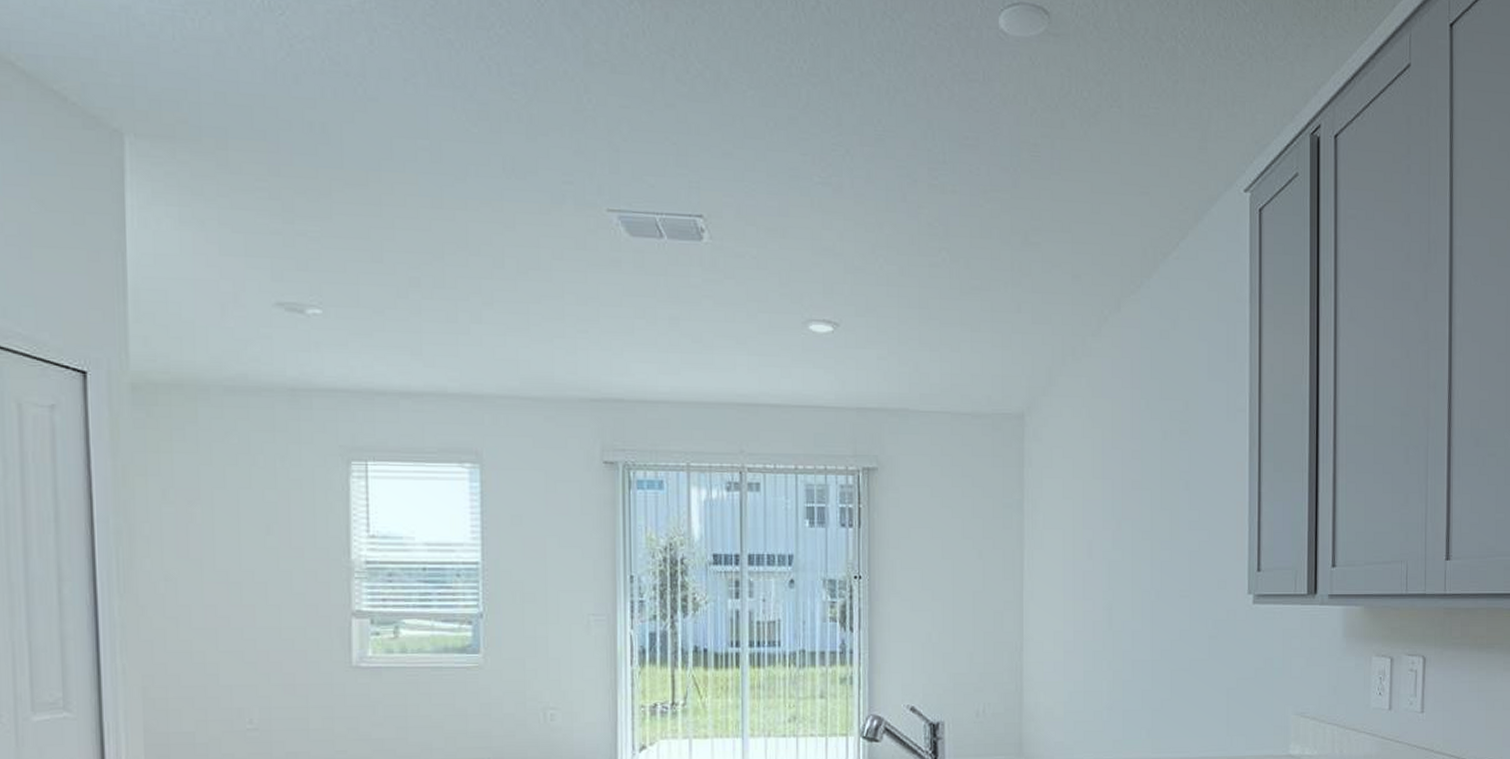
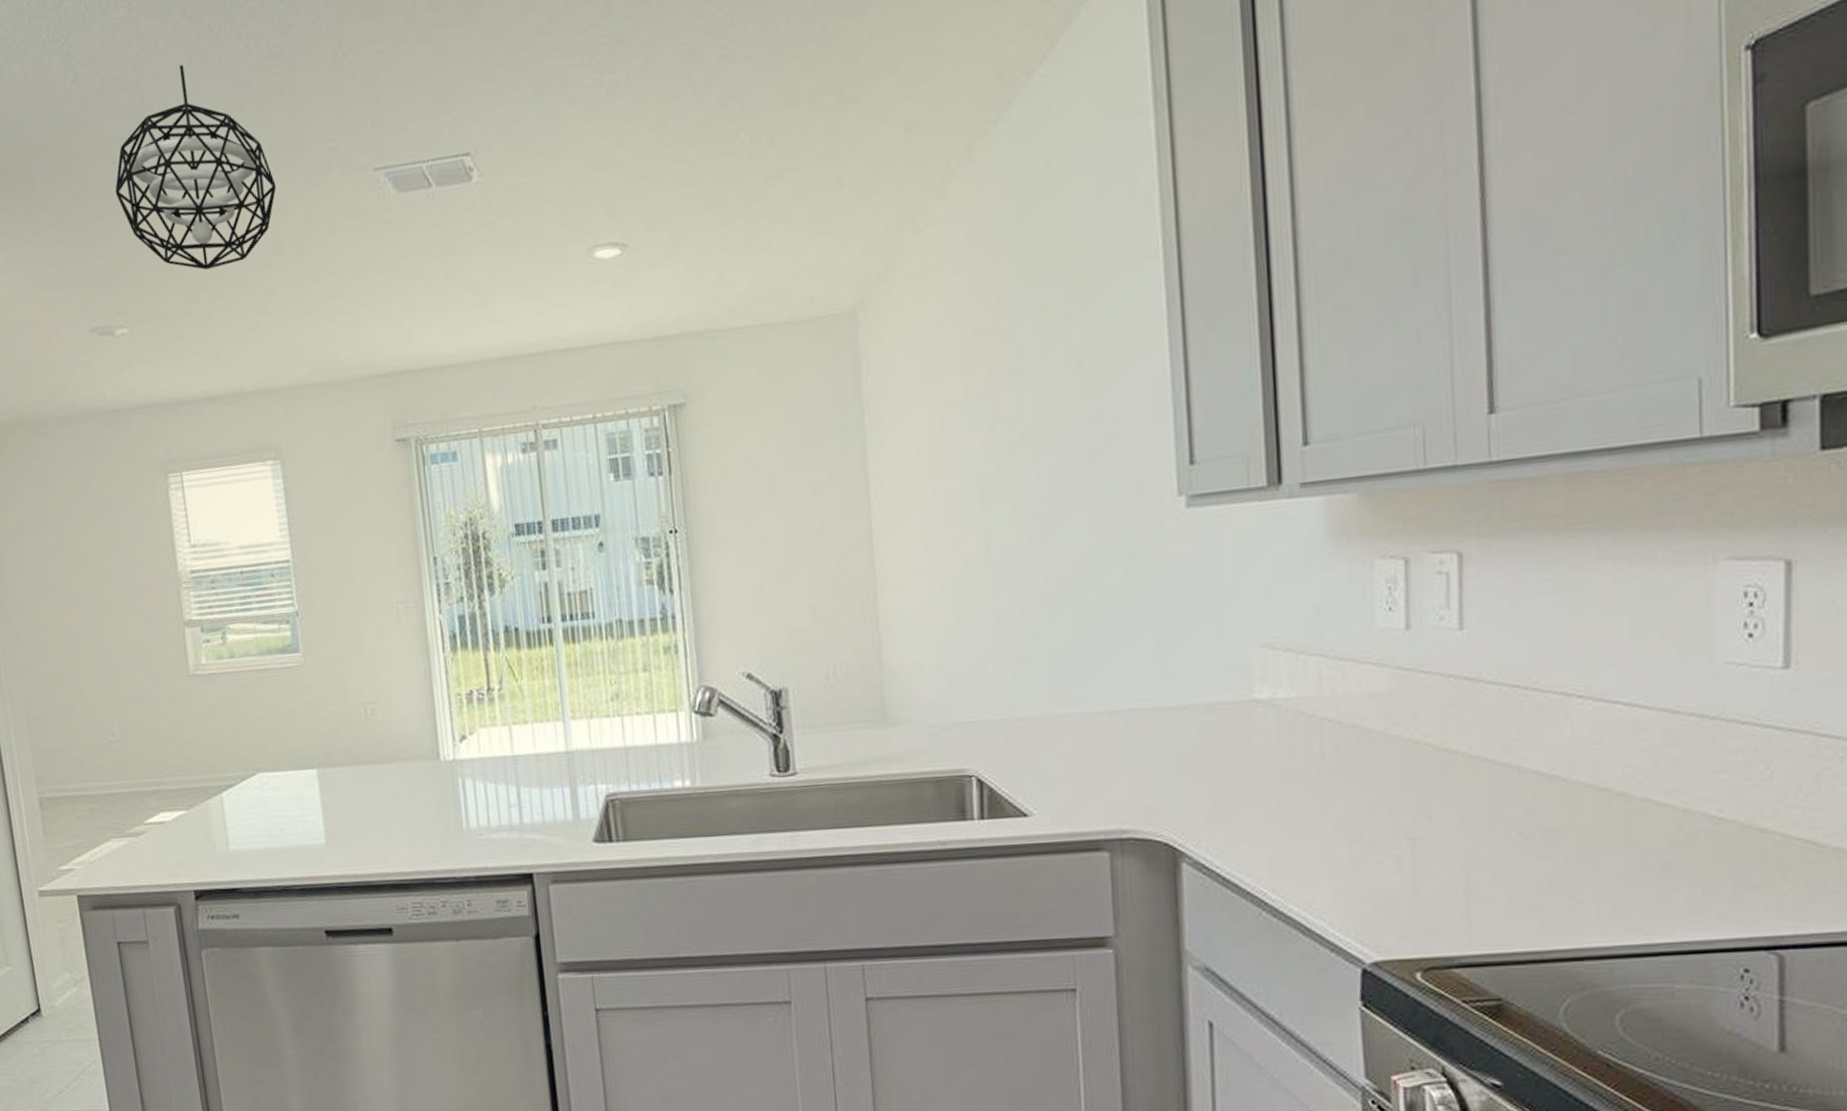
pendant light: none [323,67,505,269] -> present [115,64,277,270]

